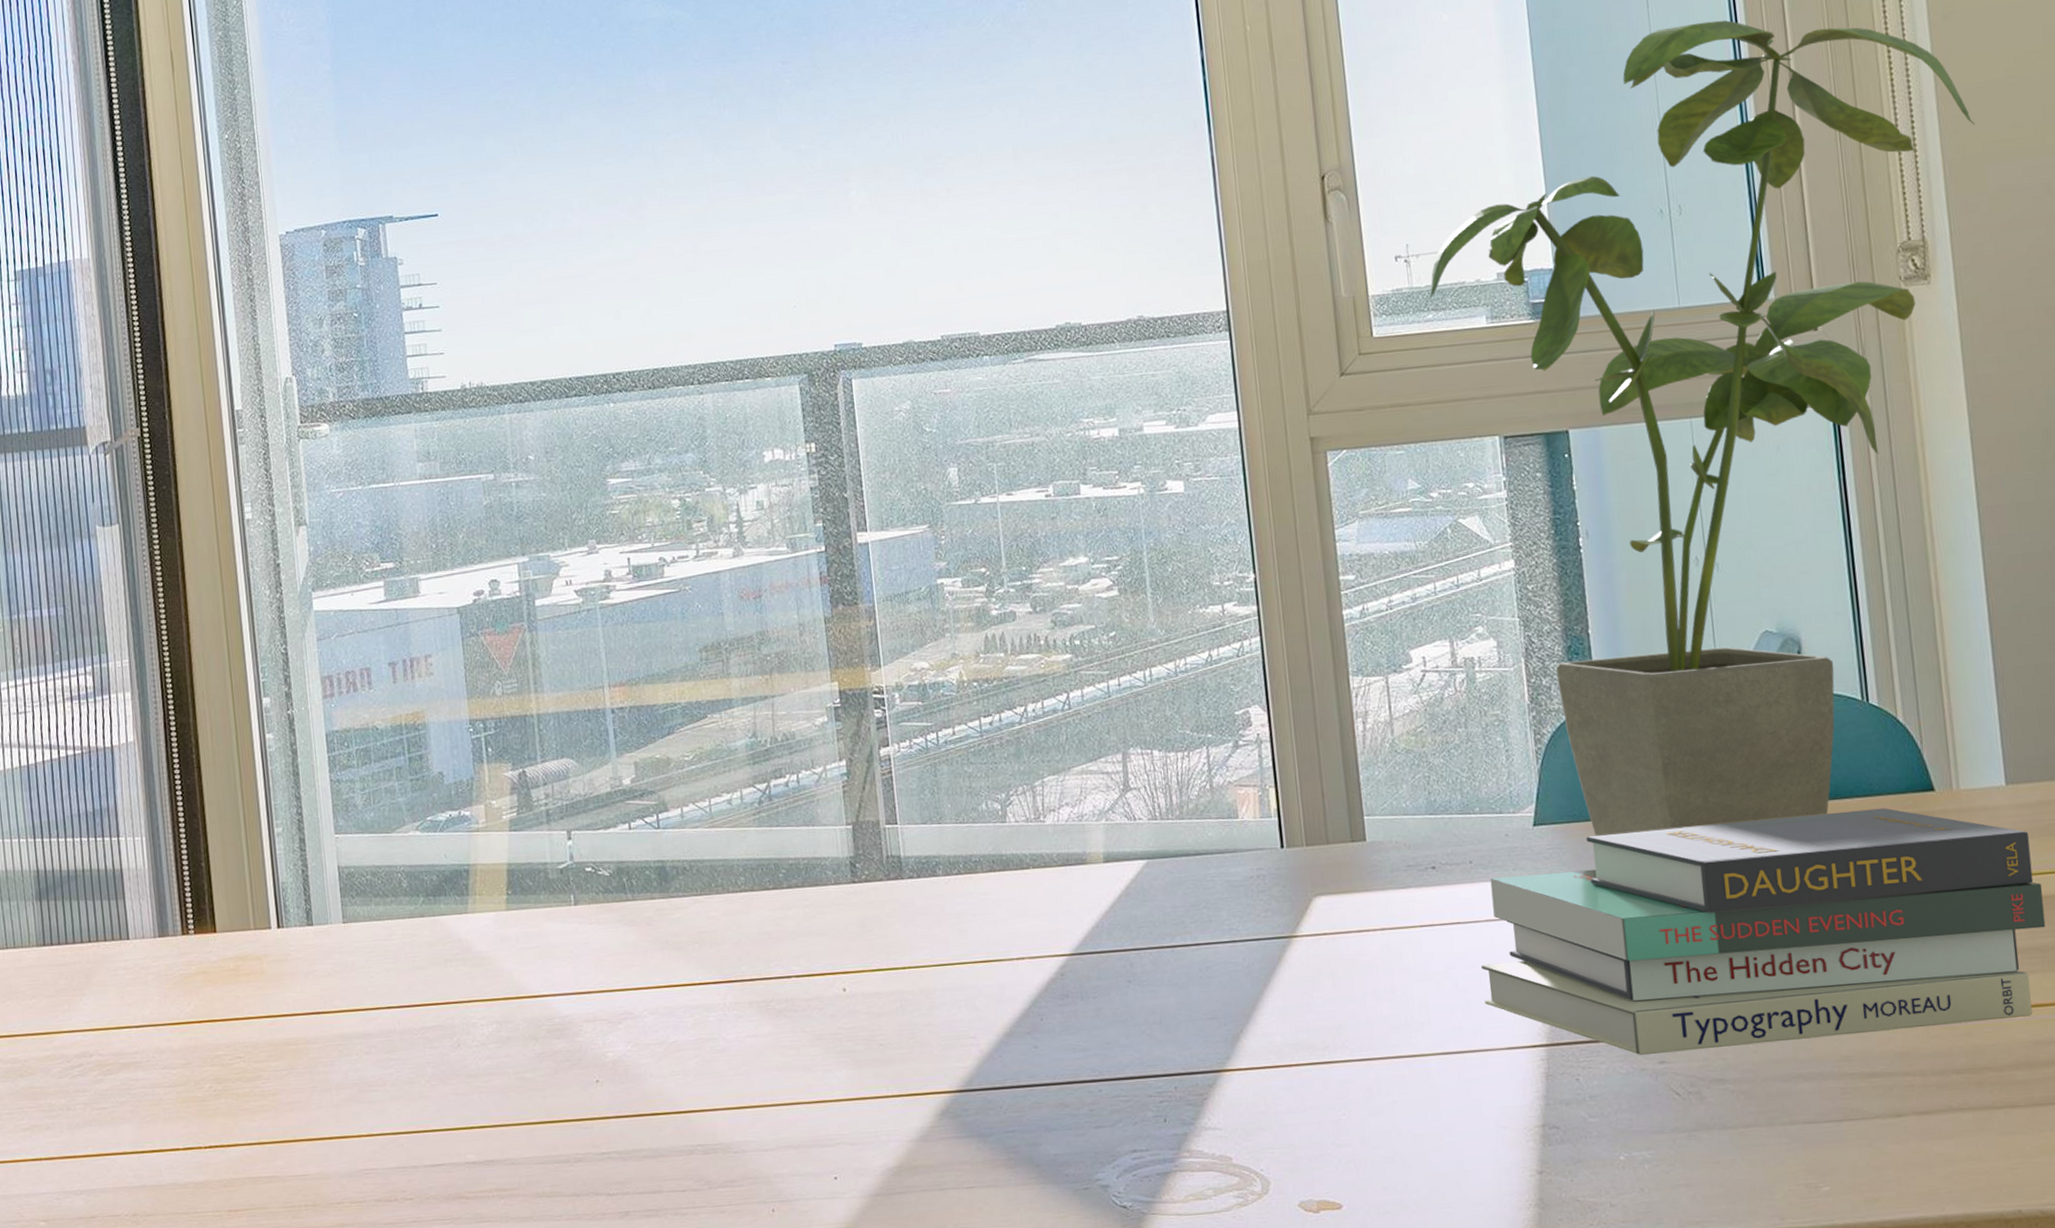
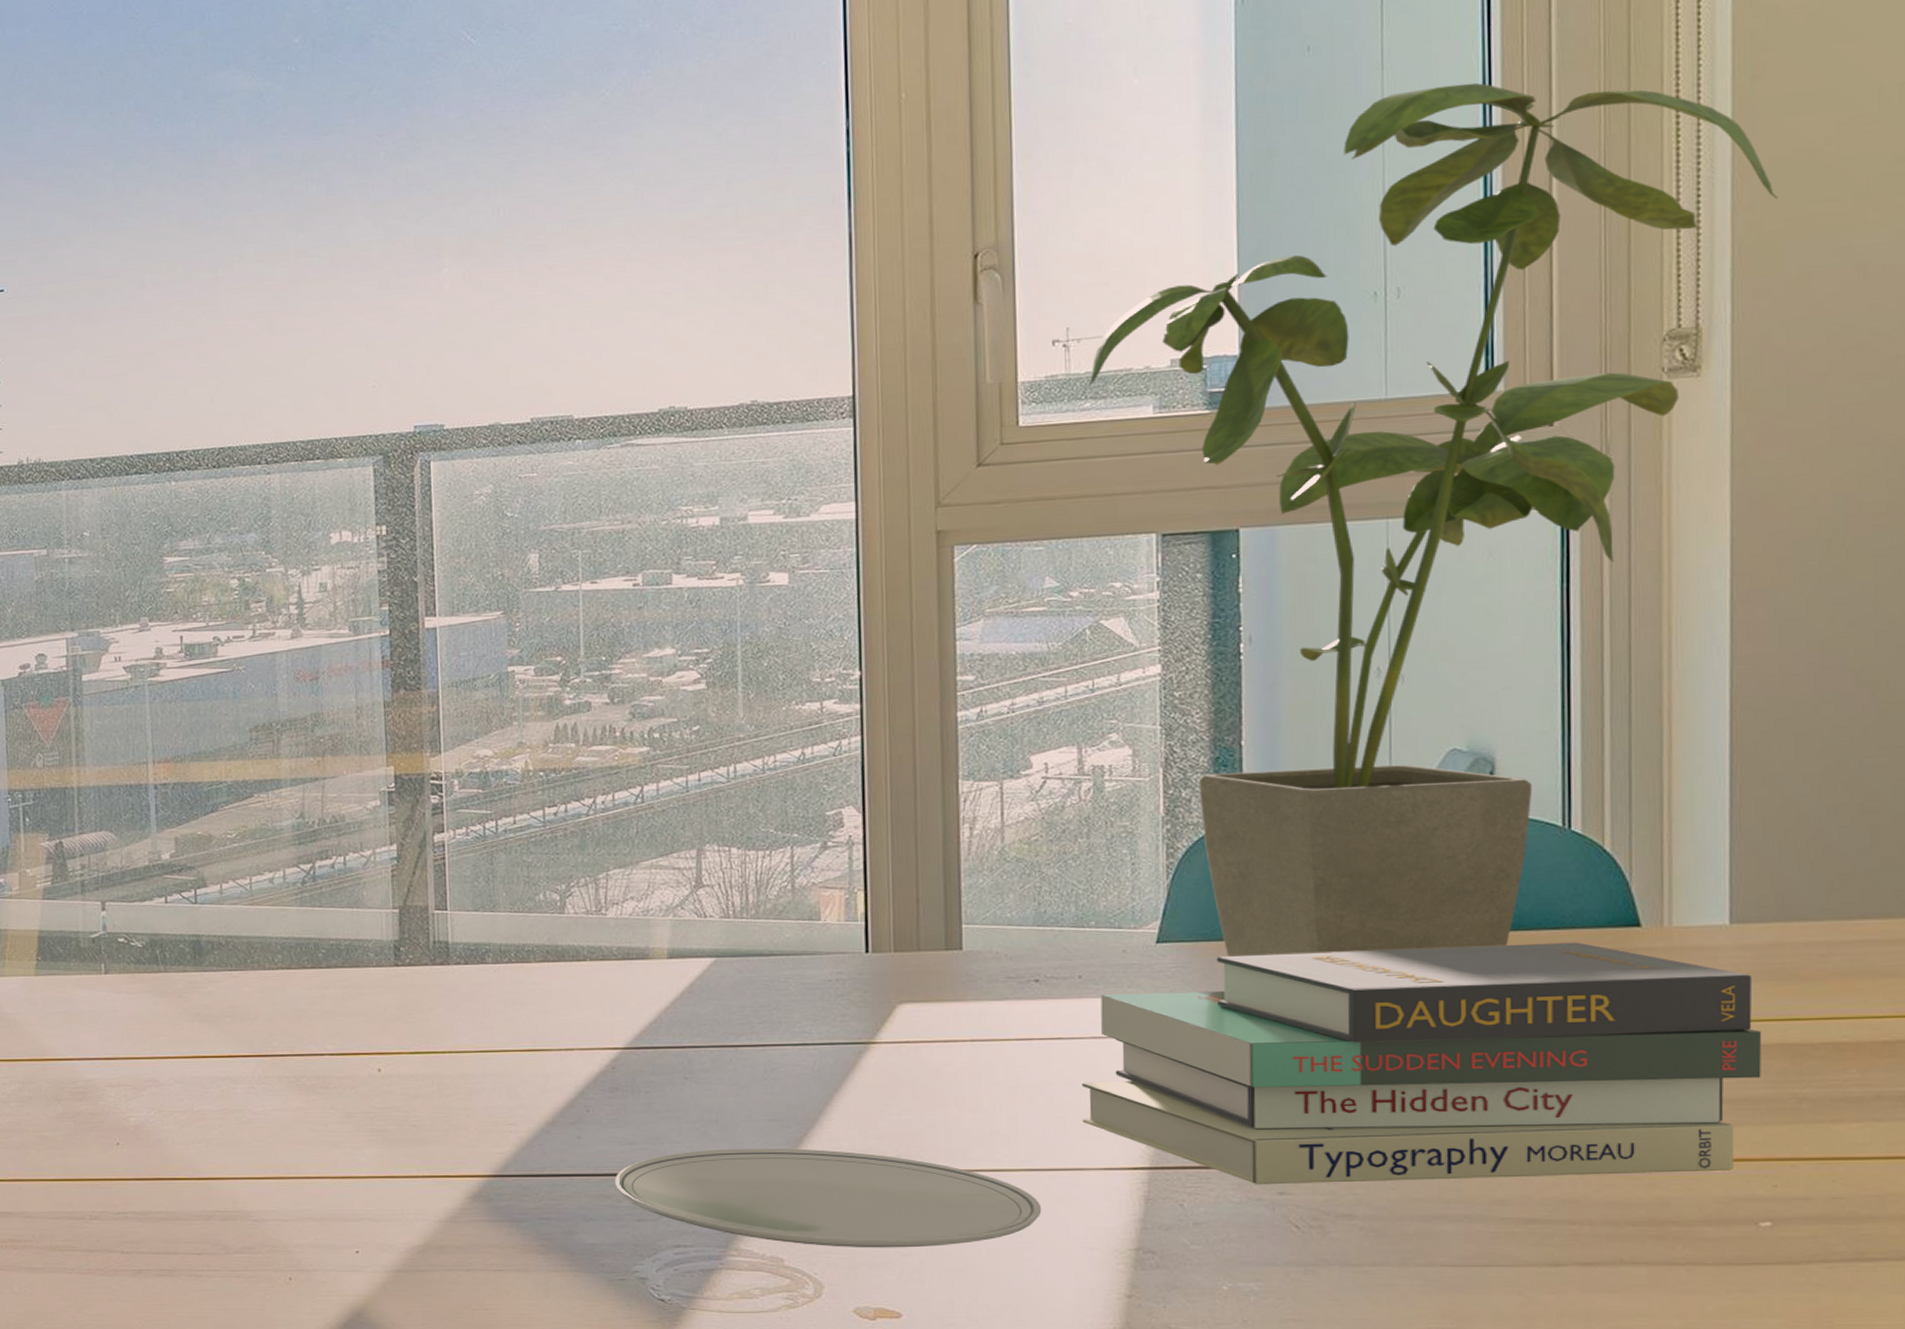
plate: none [1072,1045,1457,1142] -> present [615,1148,1042,1248]

